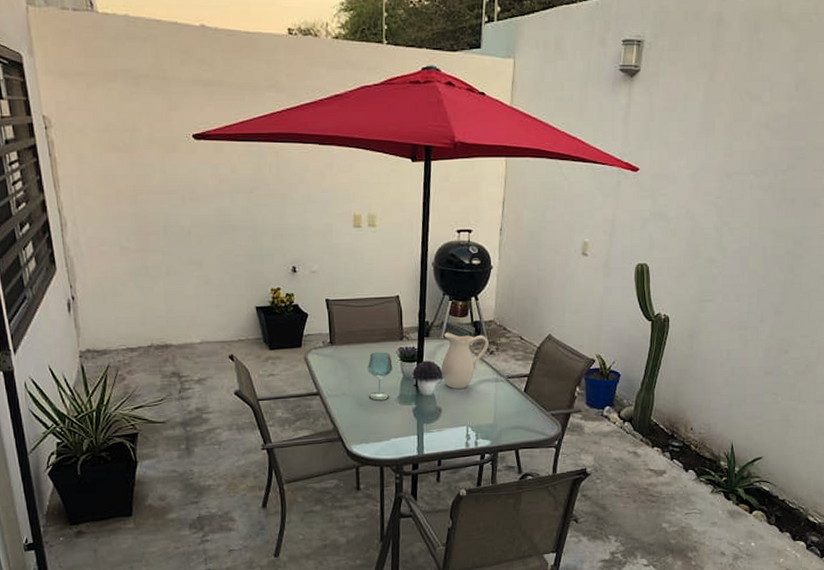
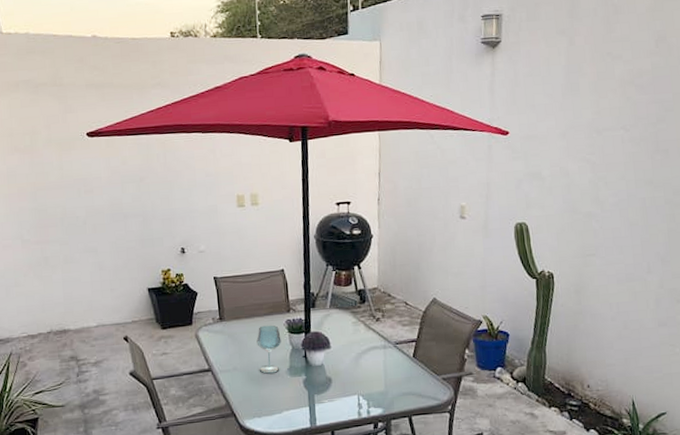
pitcher: present [442,332,489,389] -> none [329,302,374,358]

